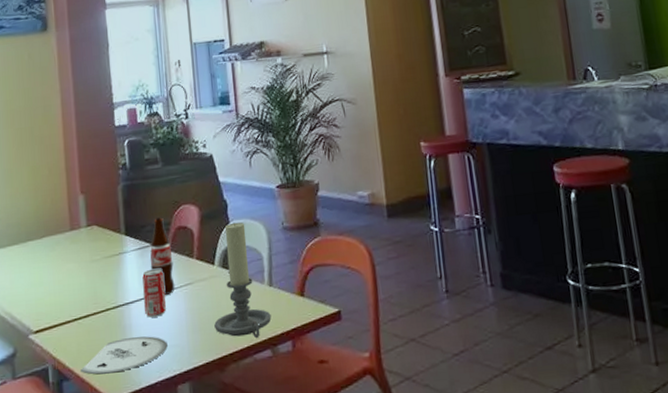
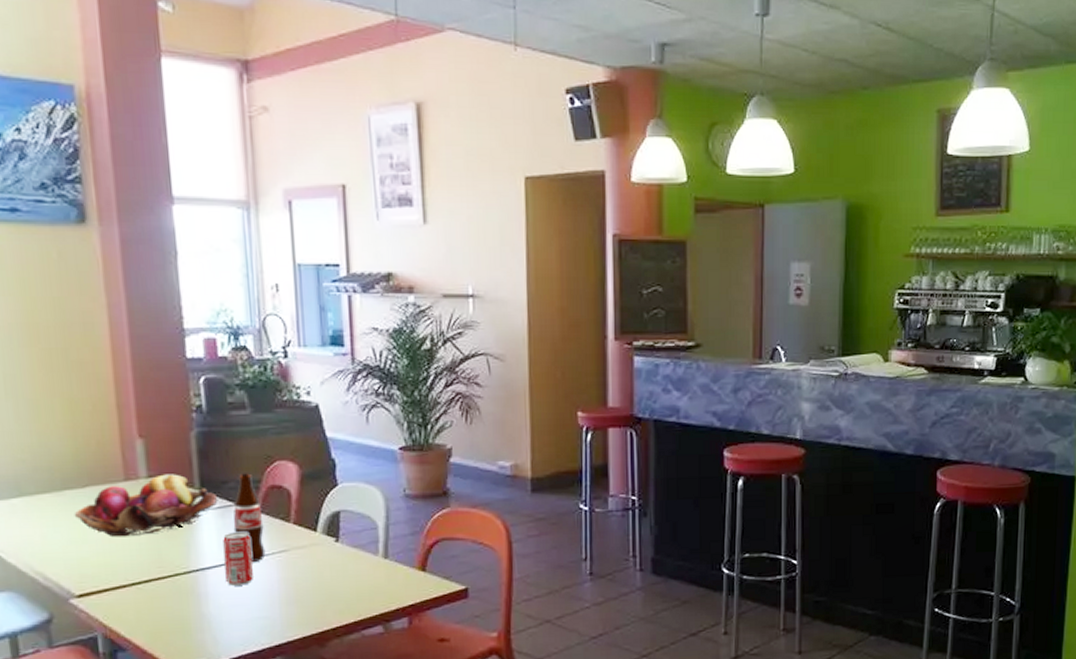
fruit basket: none [34,222,139,279] -> present [74,474,218,537]
plate: present [80,336,168,375] -> none [141,606,255,646]
candle holder: present [214,222,272,339] -> none [314,485,385,614]

